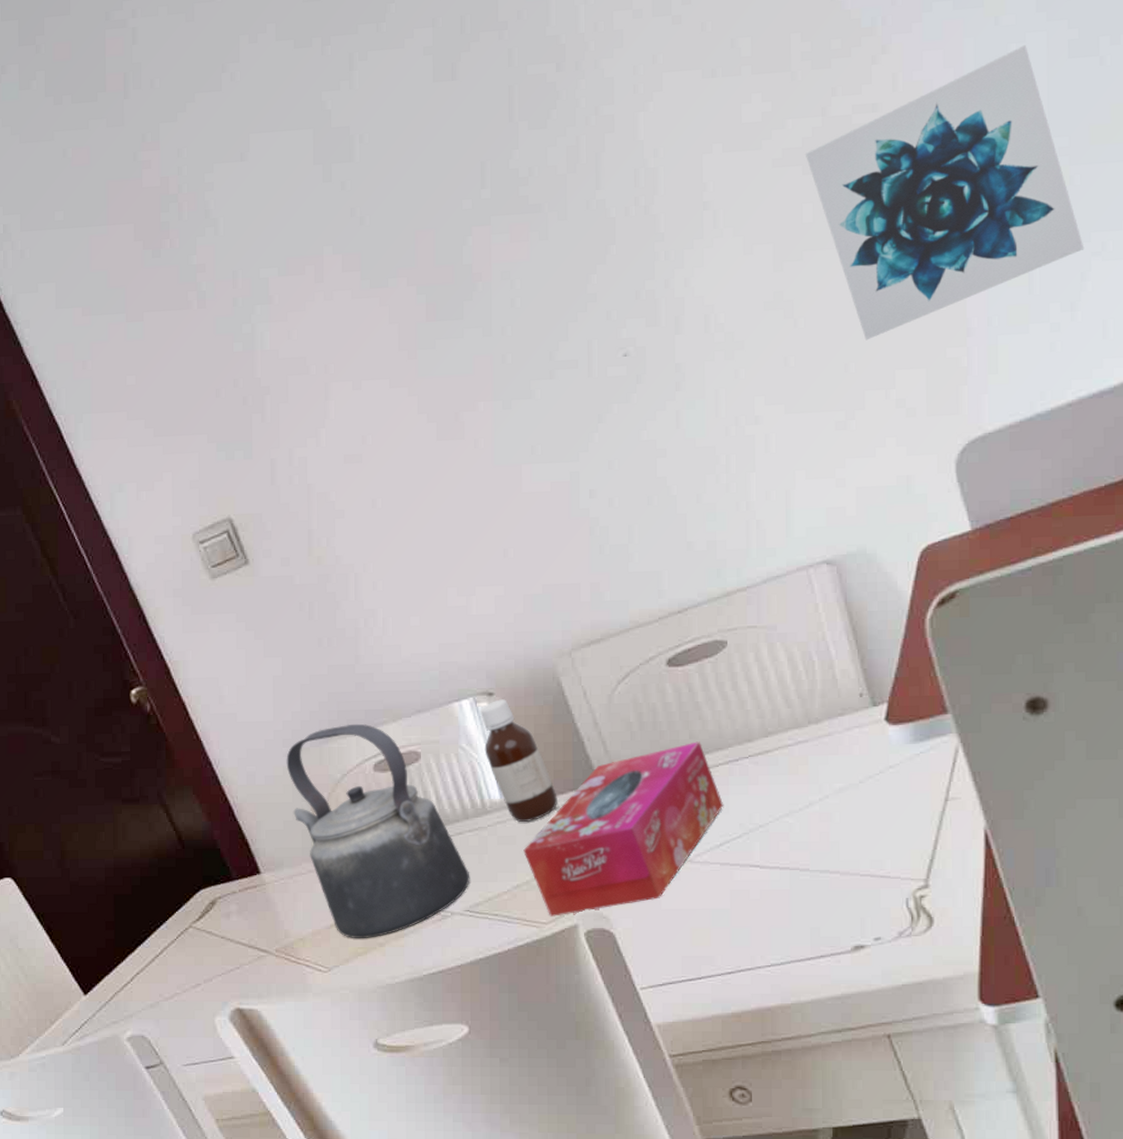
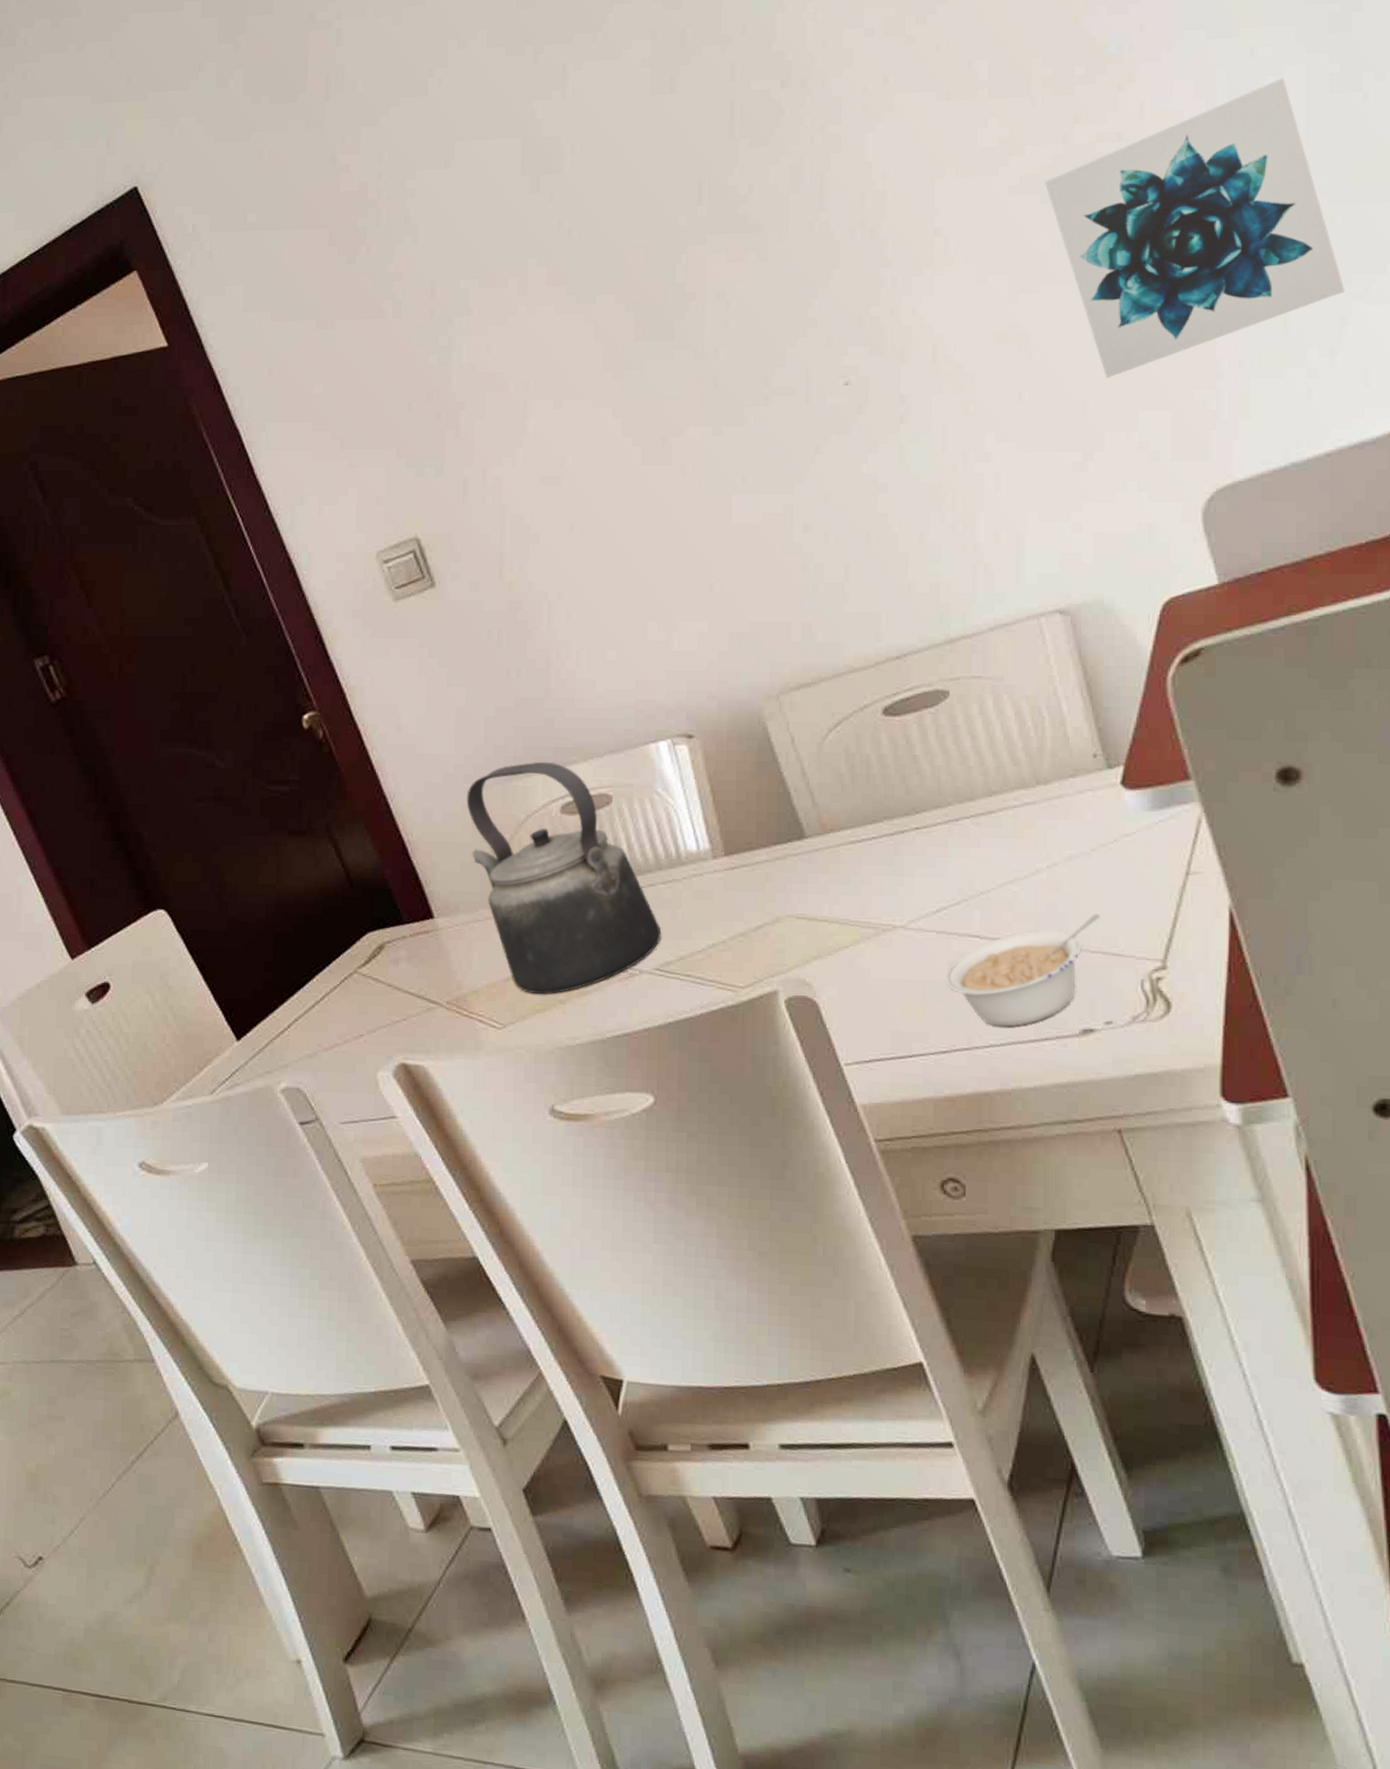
bottle: present [479,699,557,822] -> none [677,742,760,876]
tissue box: present [523,741,724,917] -> none [720,798,942,981]
legume: none [729,841,869,947] -> present [945,914,1100,1027]

